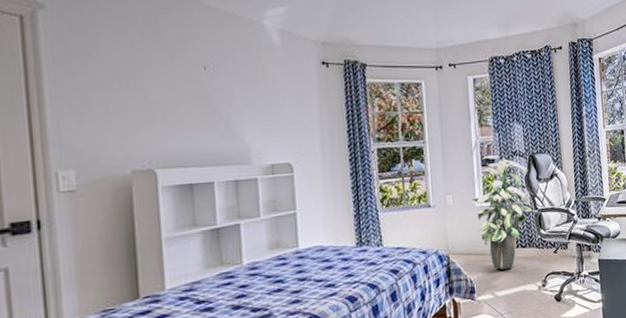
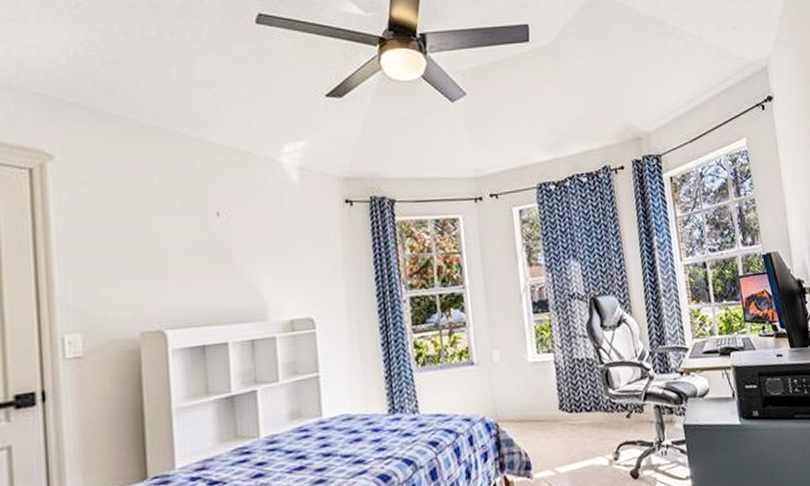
indoor plant: present [471,154,533,270] -> none [522,298,598,440]

